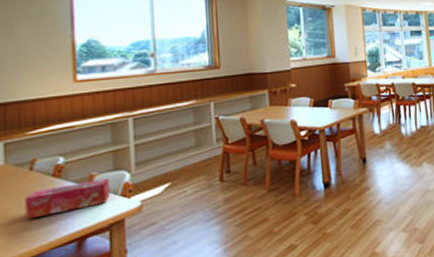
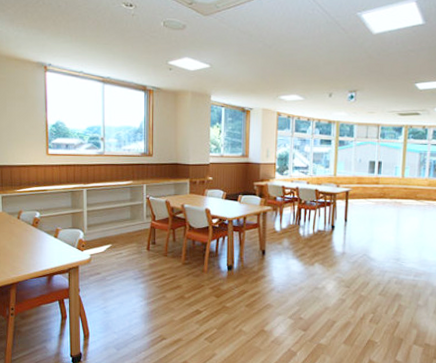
tissue box: present [25,178,110,220] -> none [15,233,70,255]

